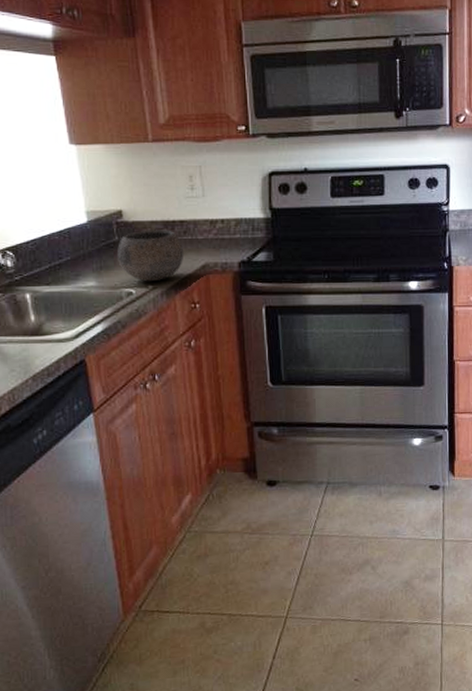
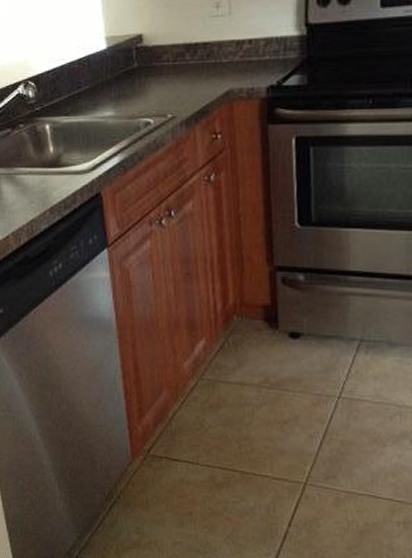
bowl: present [117,229,184,282] -> none [136,53,207,111]

